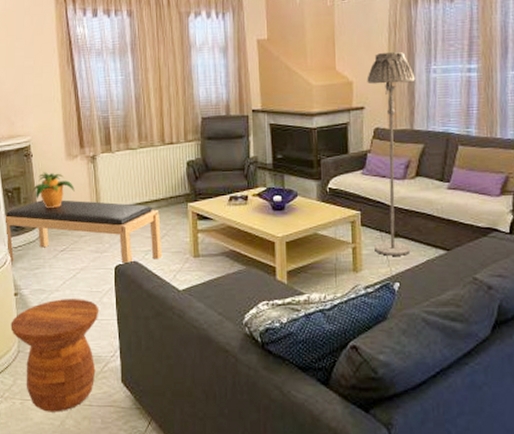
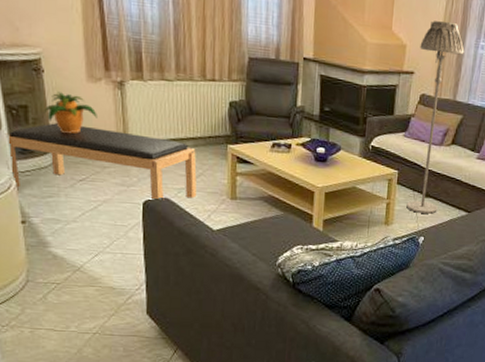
side table: present [10,299,99,412] -> none [17,230,124,341]

